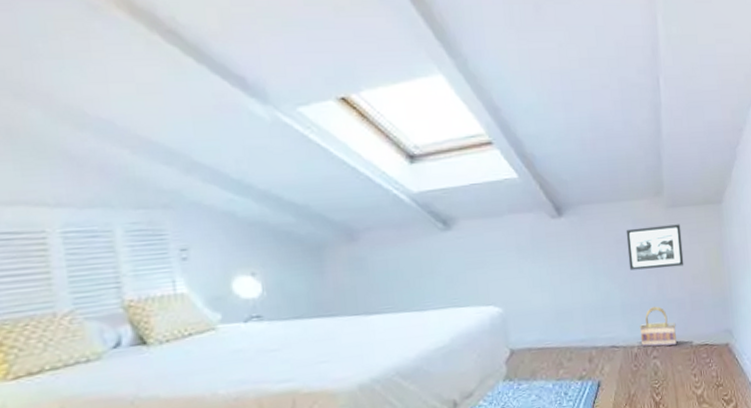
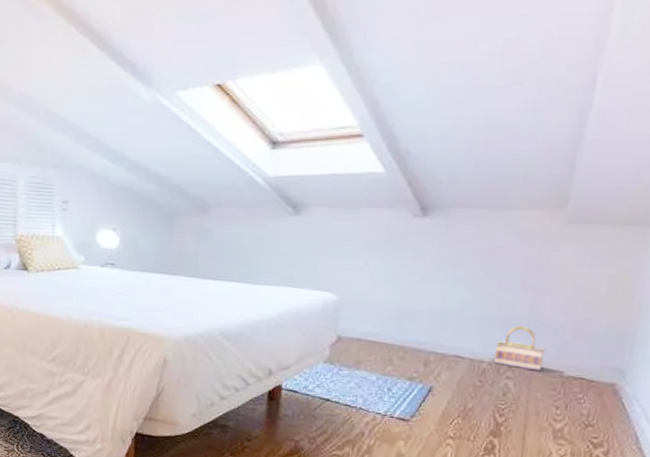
picture frame: present [626,224,684,271] -> none [498,239,583,289]

